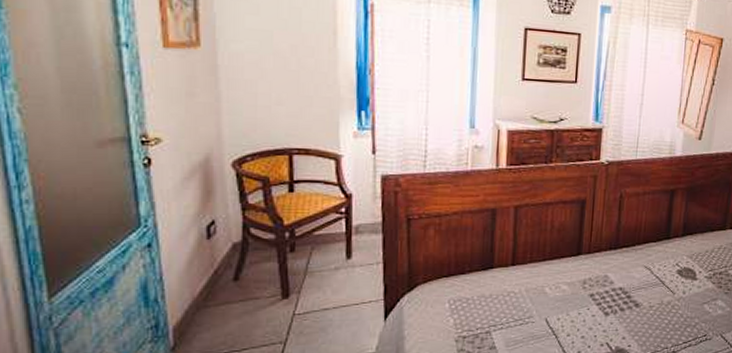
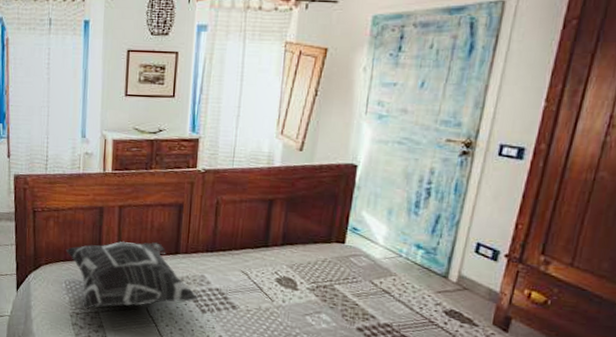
decorative pillow: none [449,244,602,330] -> present [66,241,199,309]

